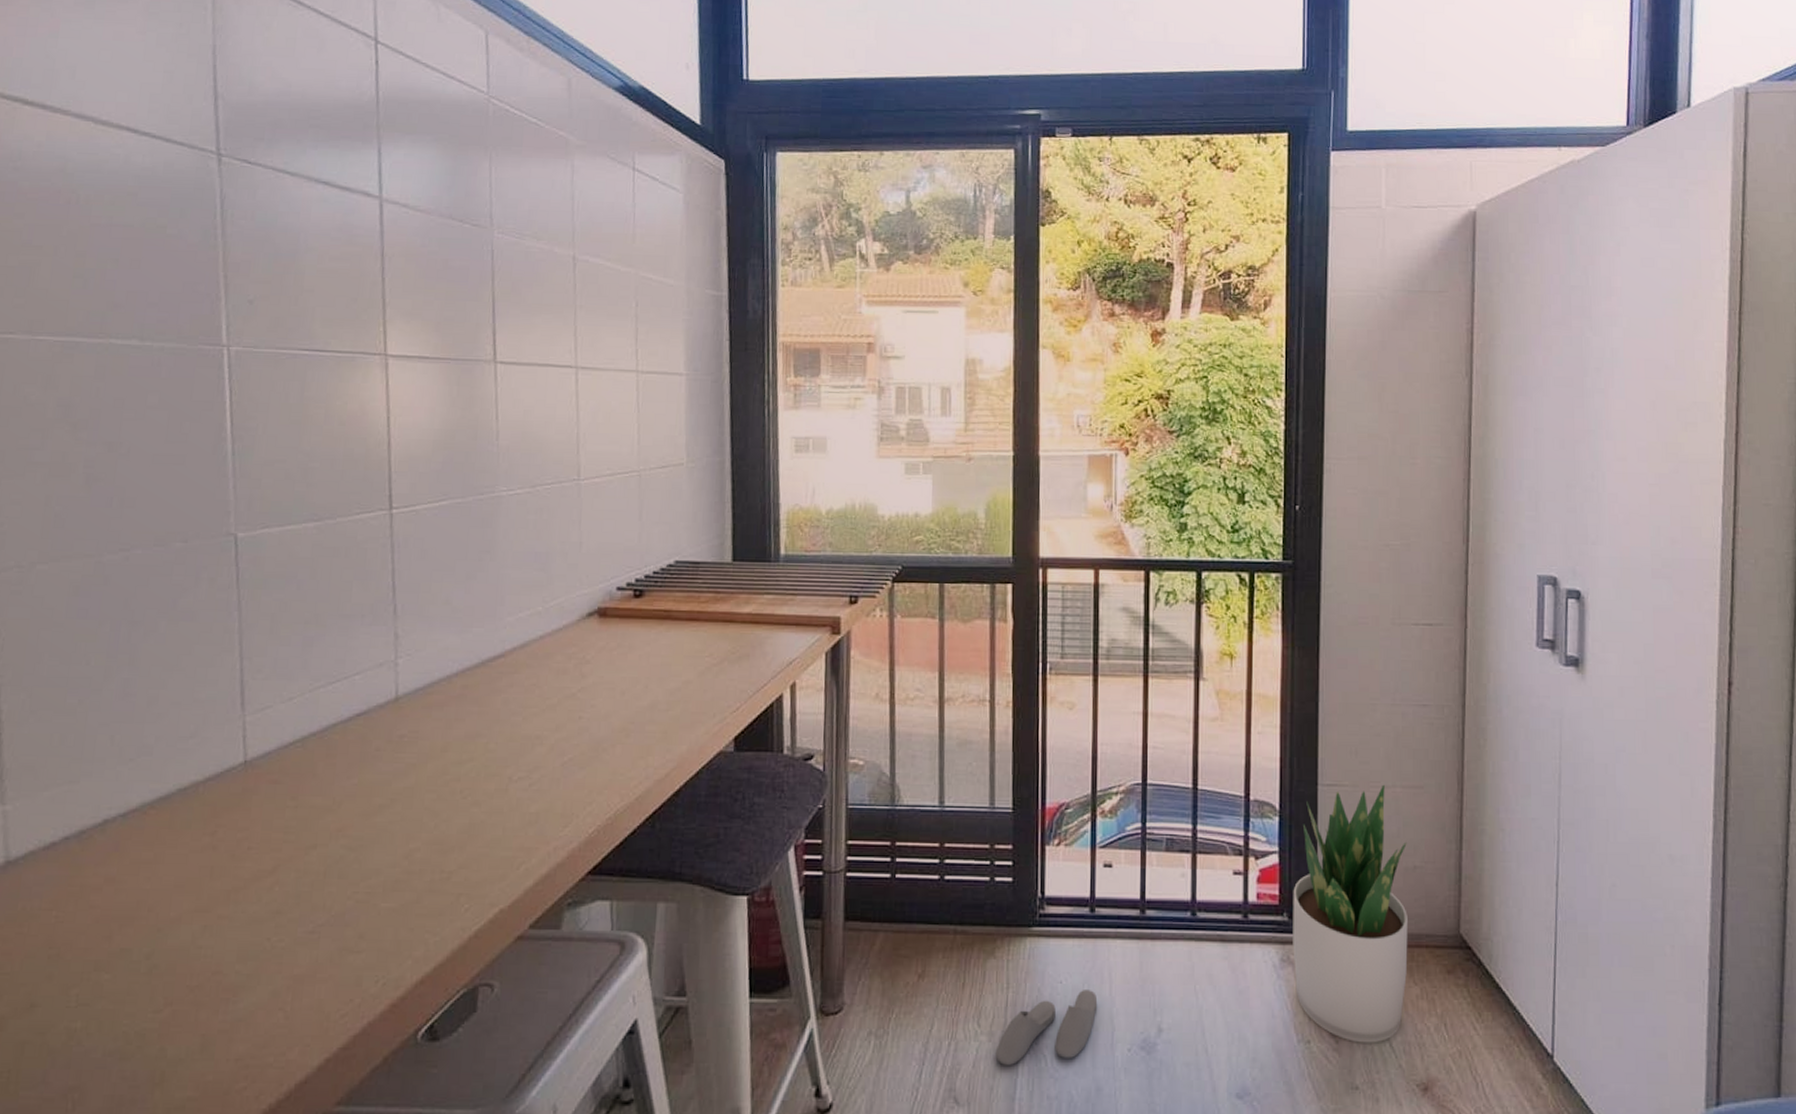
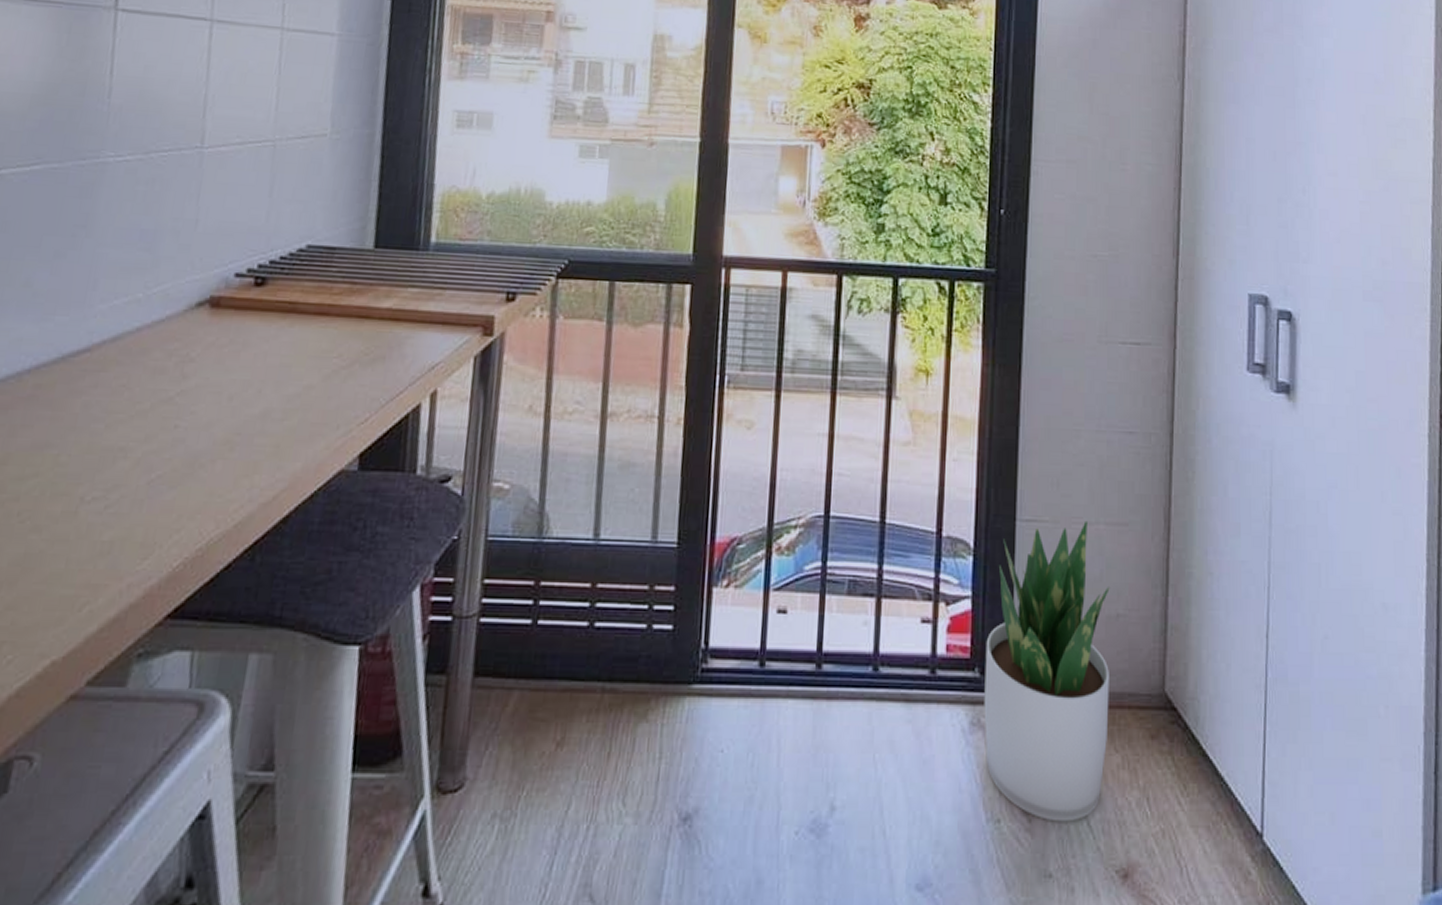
slippers: present [995,990,1098,1066] -> none [641,760,763,855]

